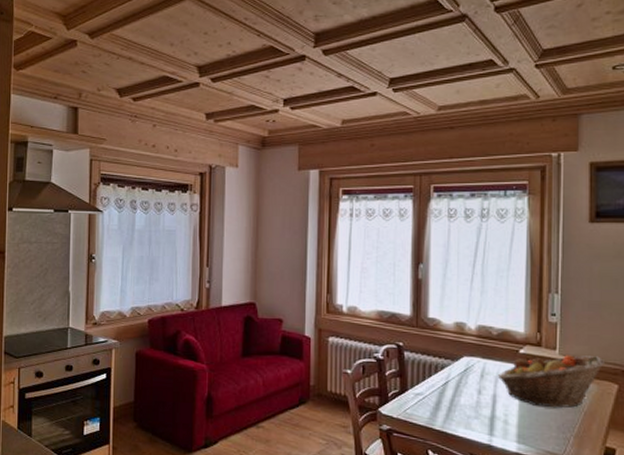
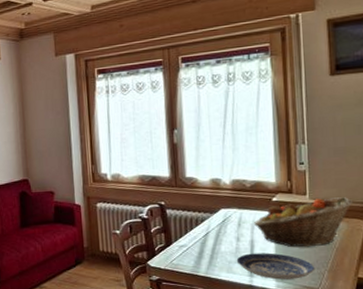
plate: none [476,409,561,443] -> present [236,253,315,280]

